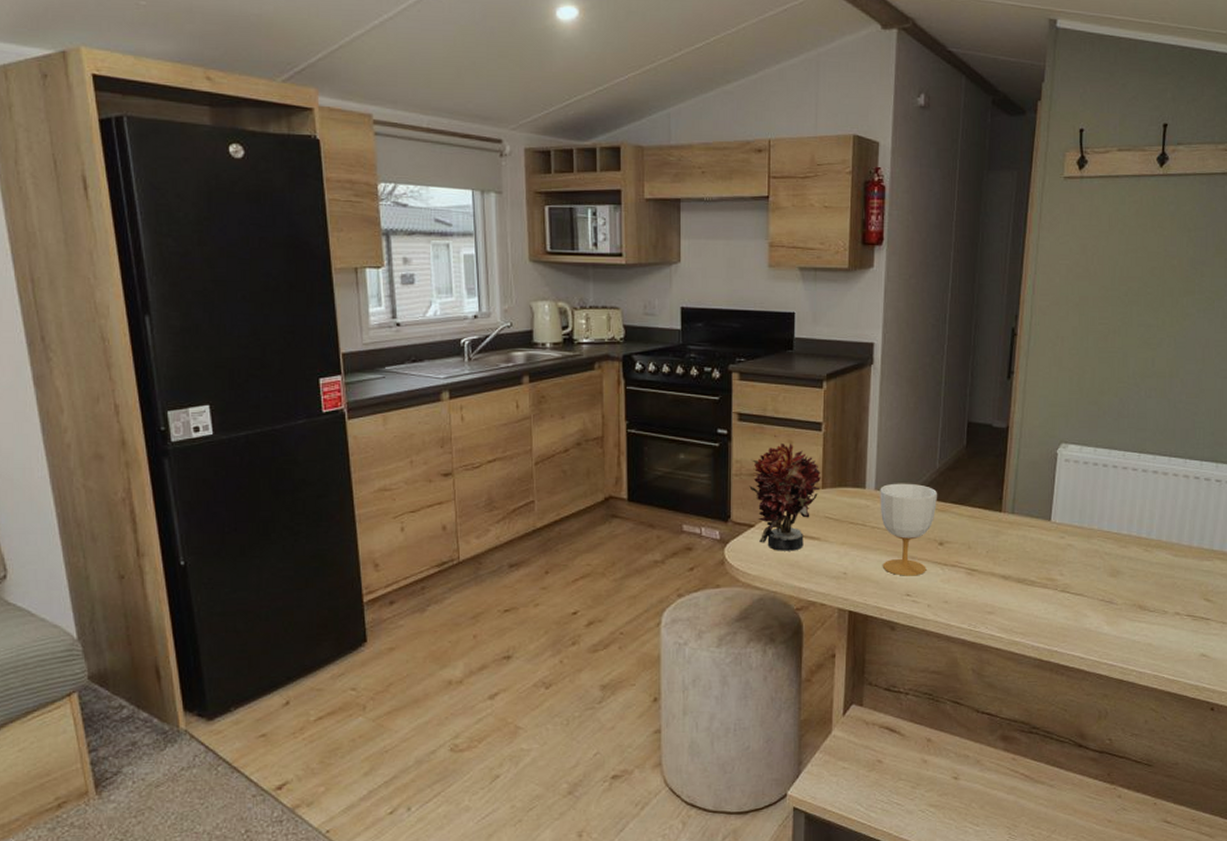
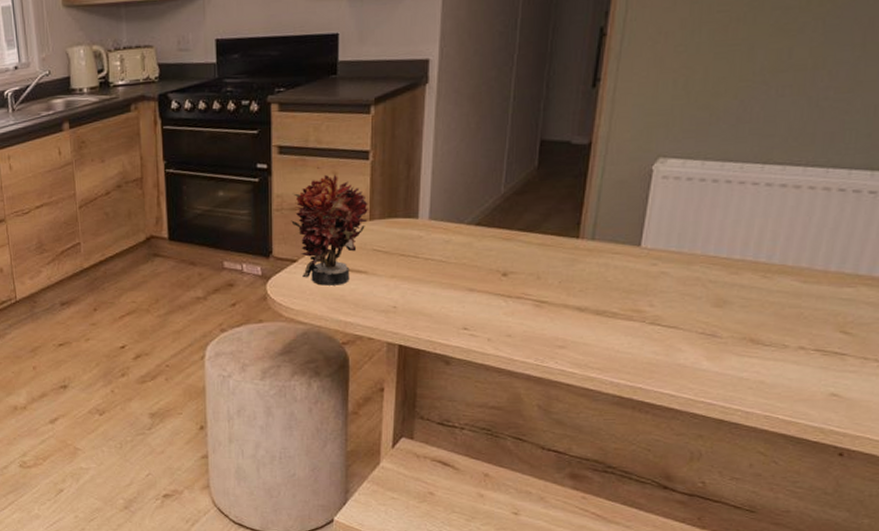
cup: present [880,483,938,576] -> none [434,210,503,309]

